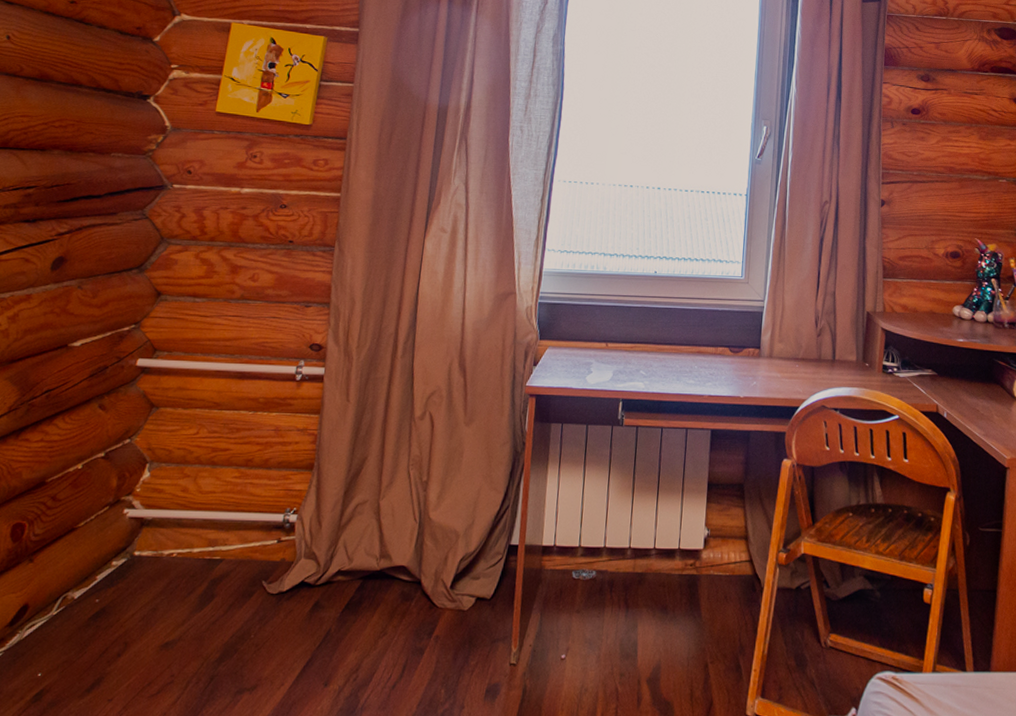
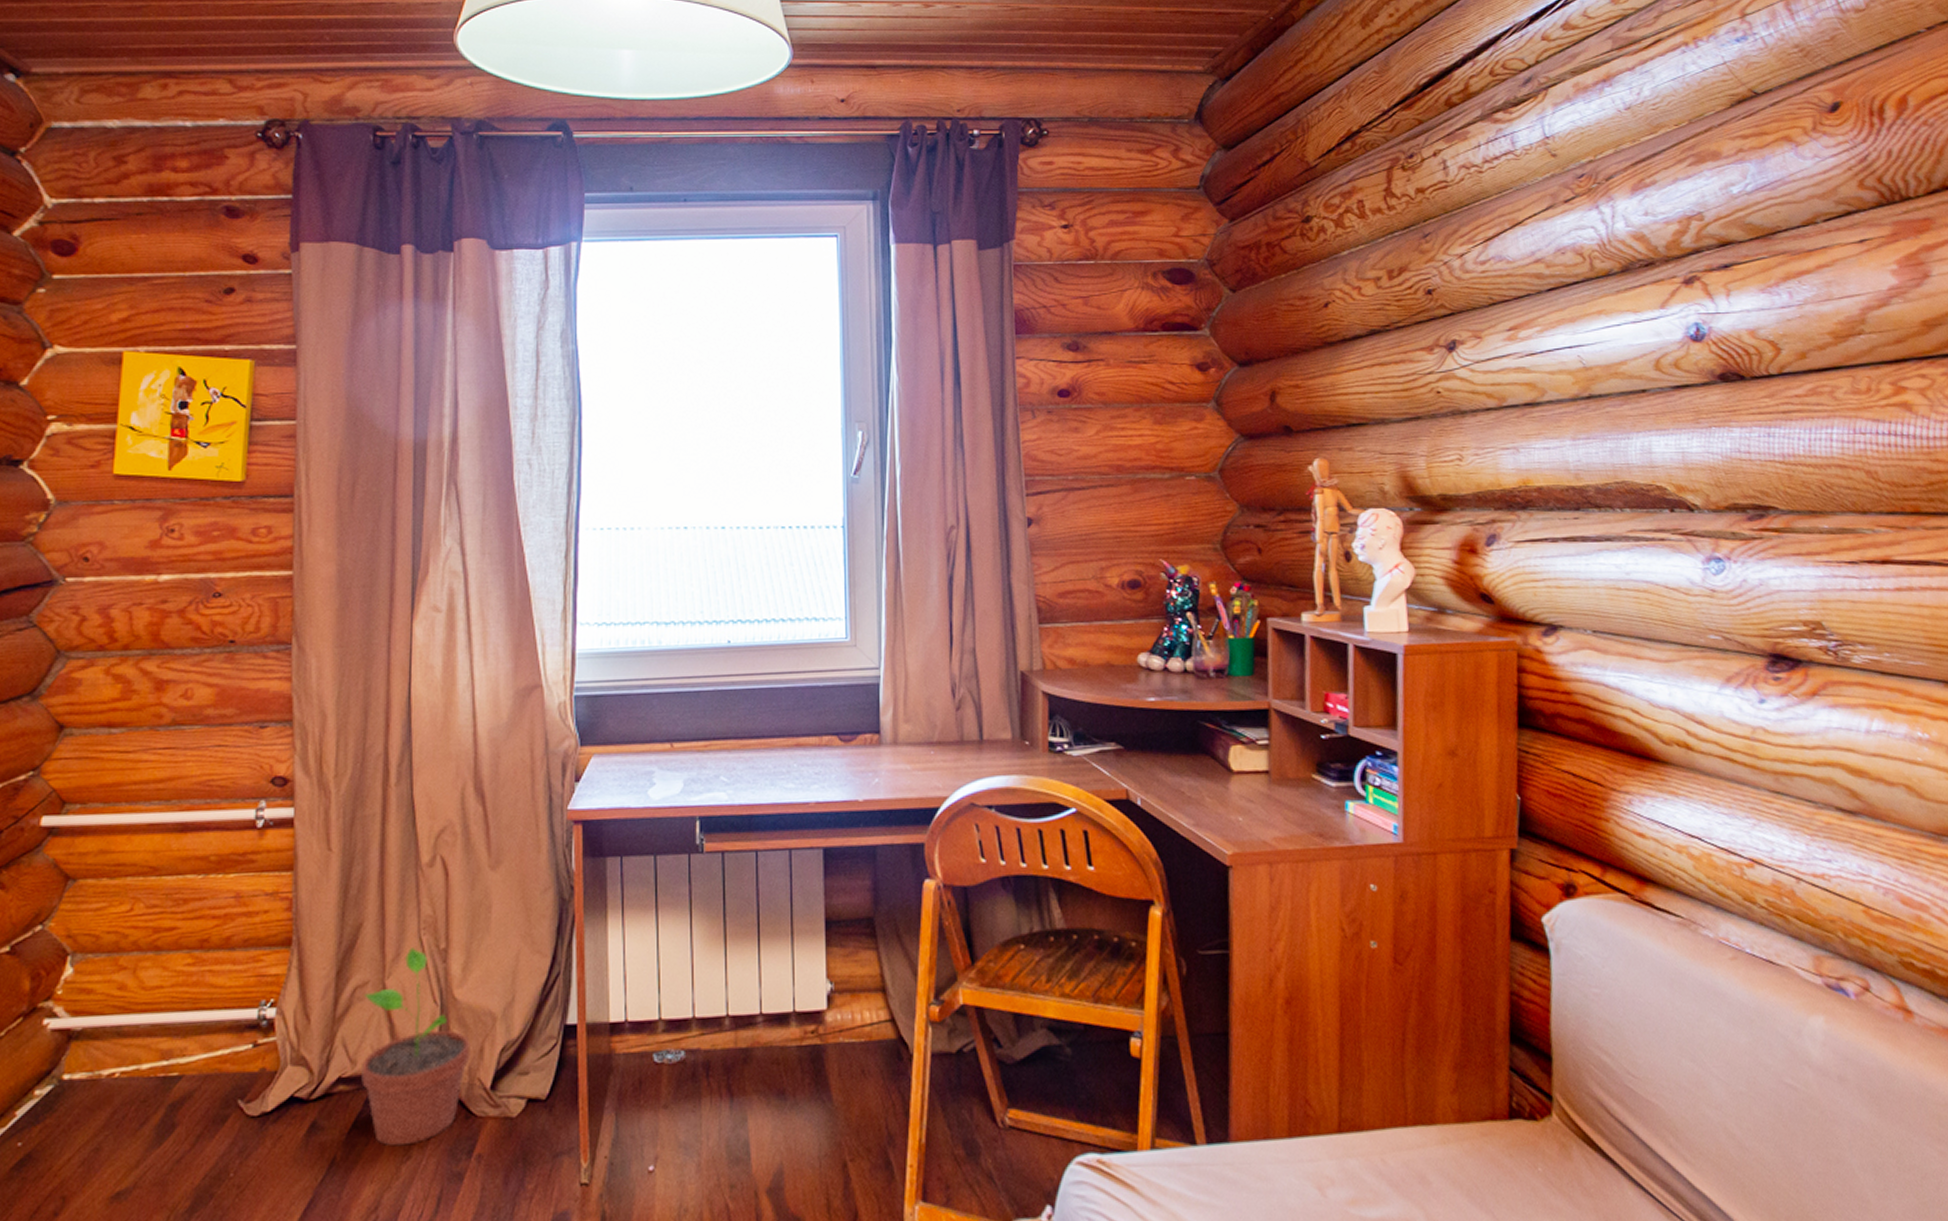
potted plant: none [355,478,438,625] -> present [361,948,470,1146]

